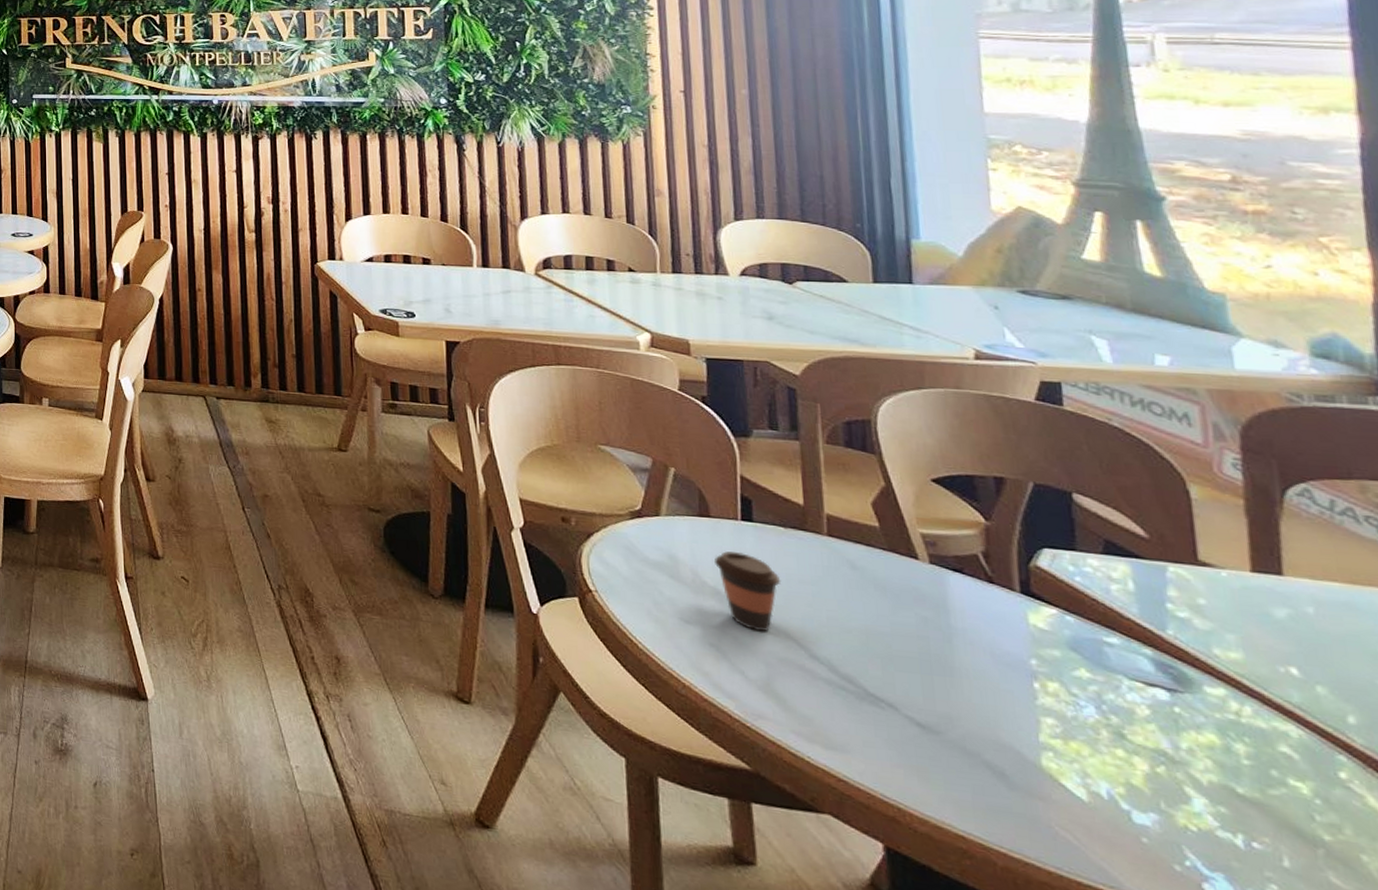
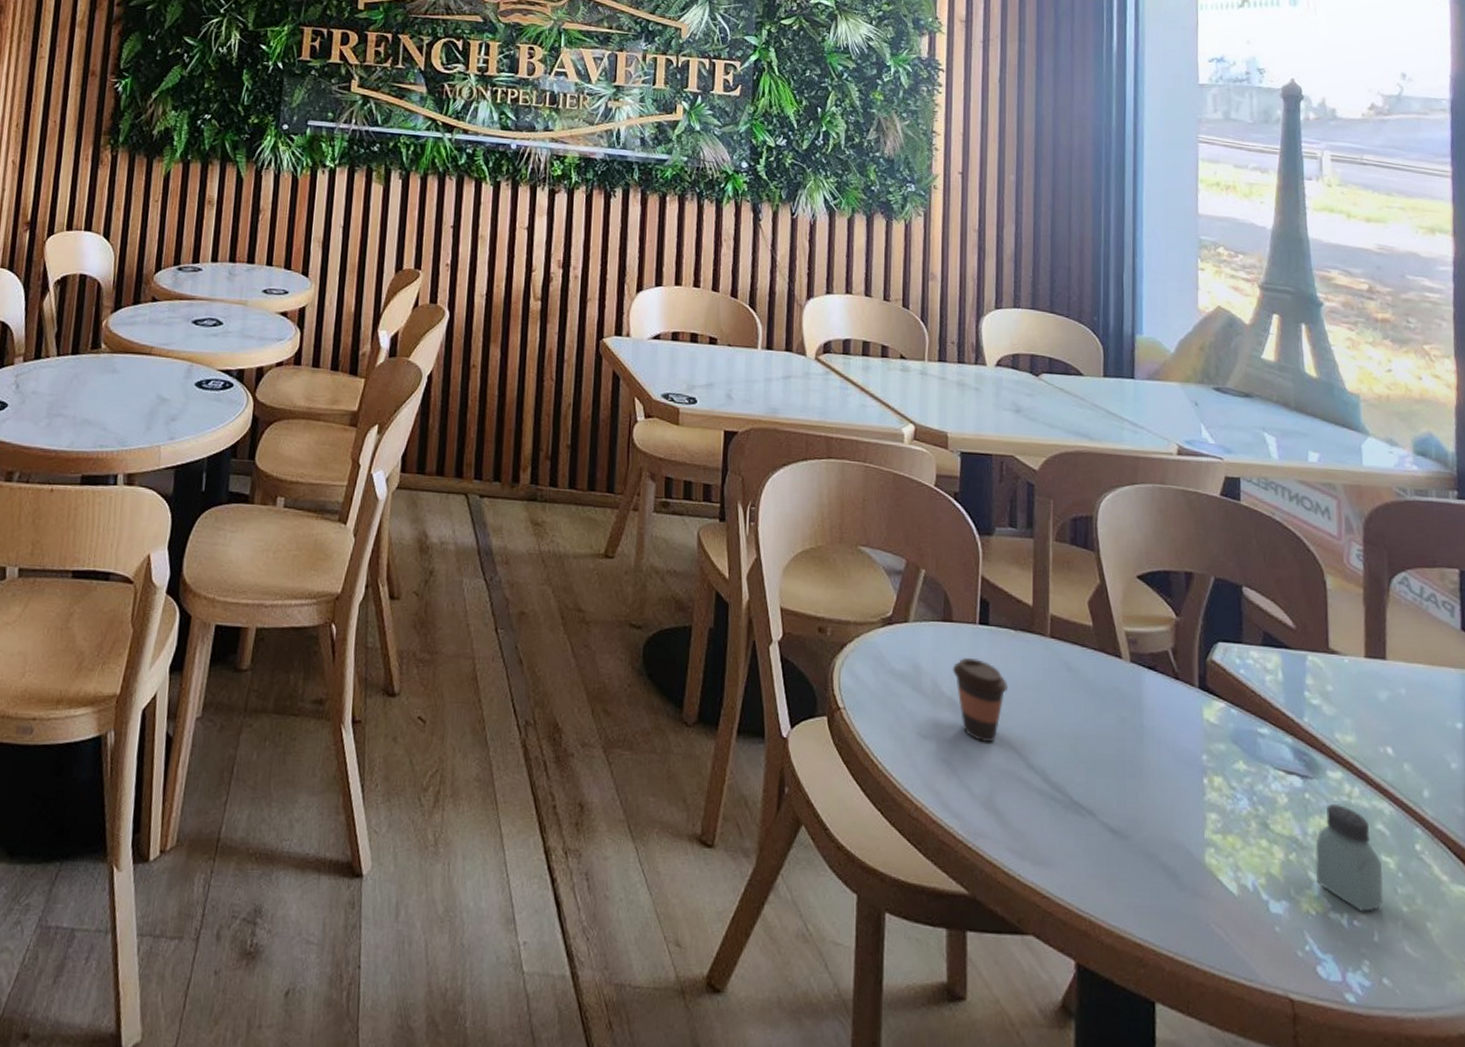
saltshaker: none [1192,721,1295,835] -> present [1315,804,1384,912]

